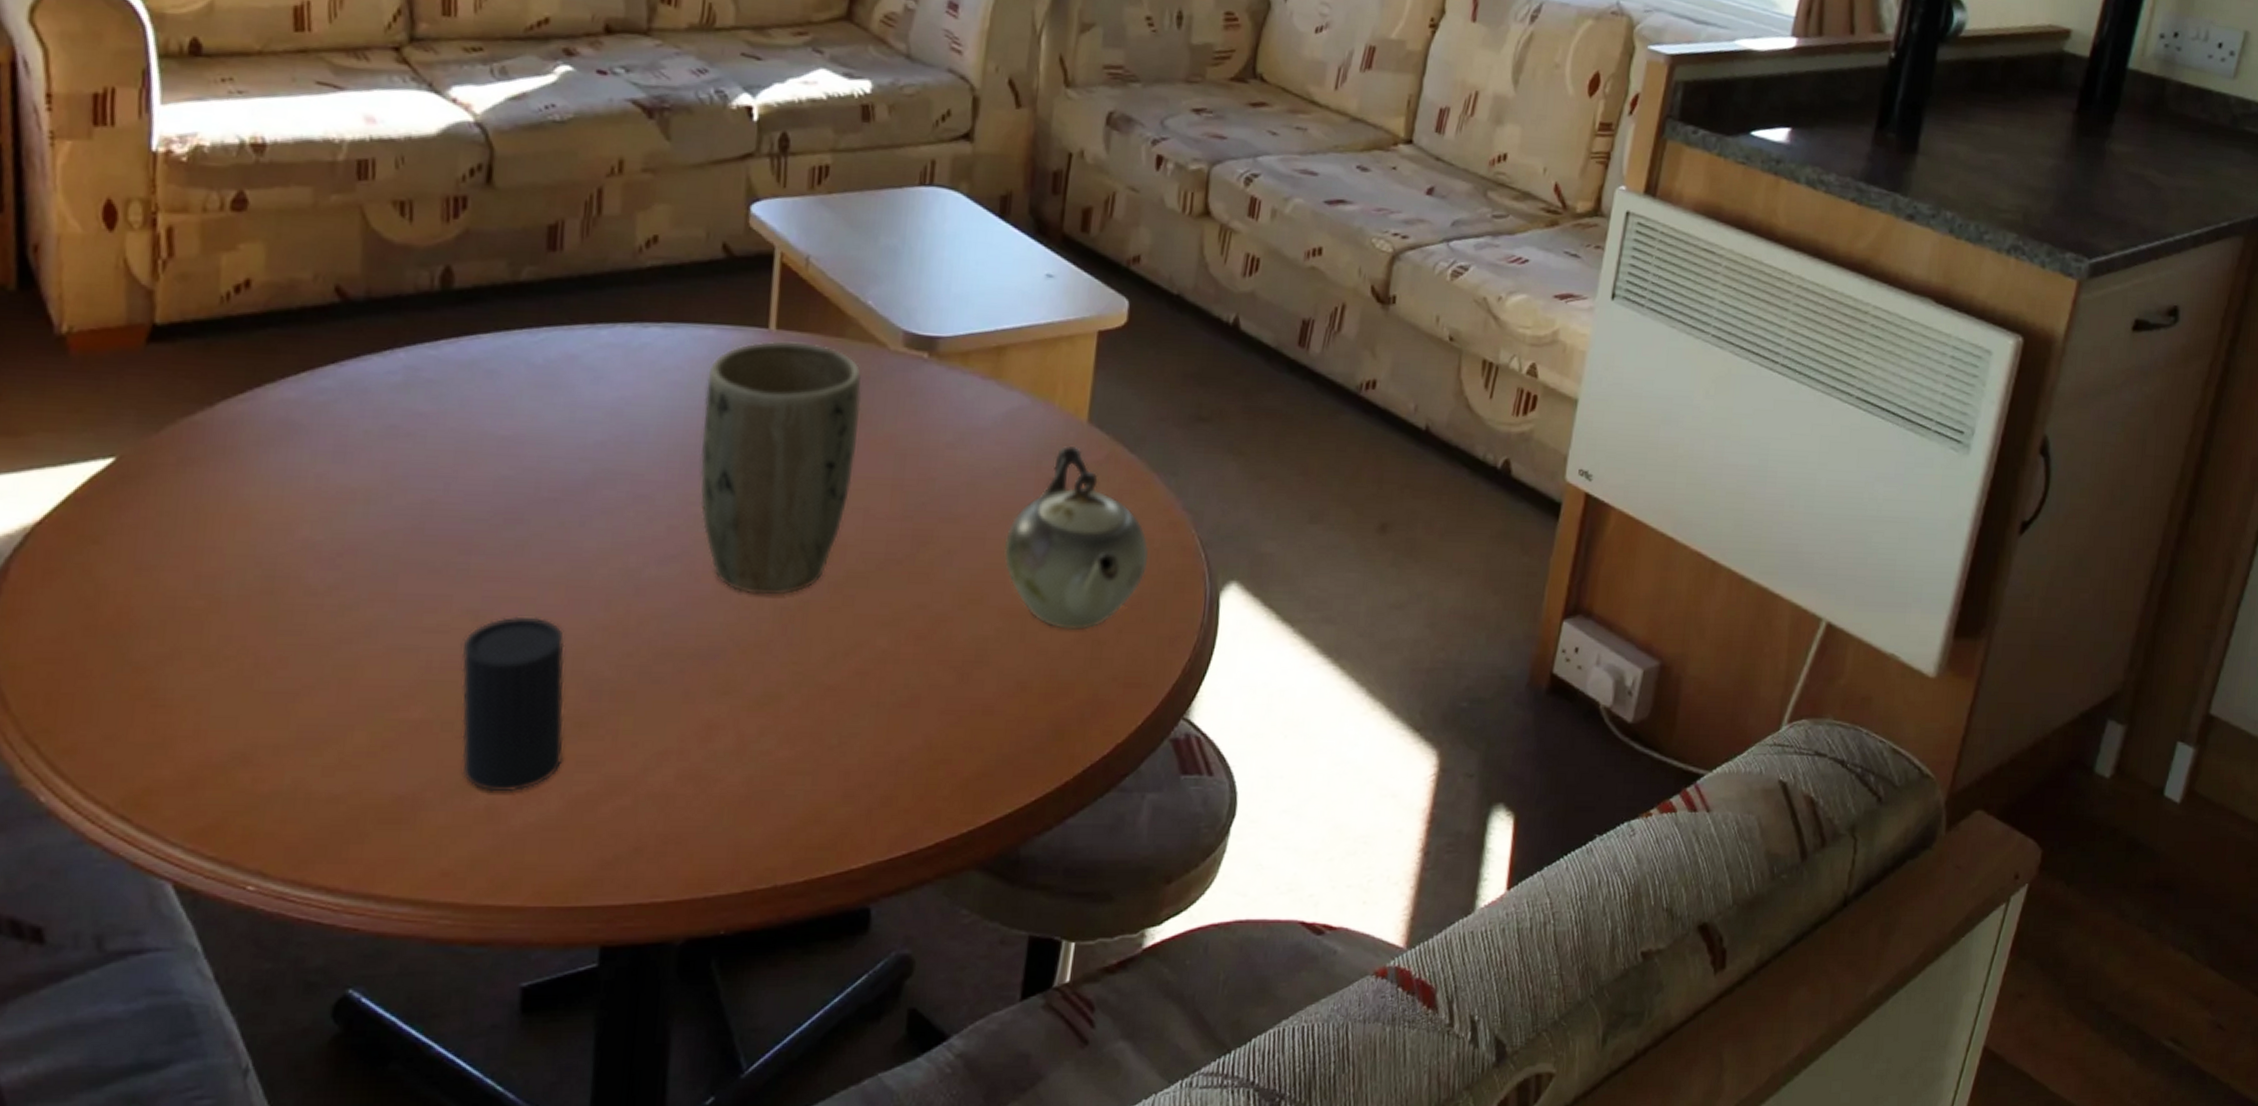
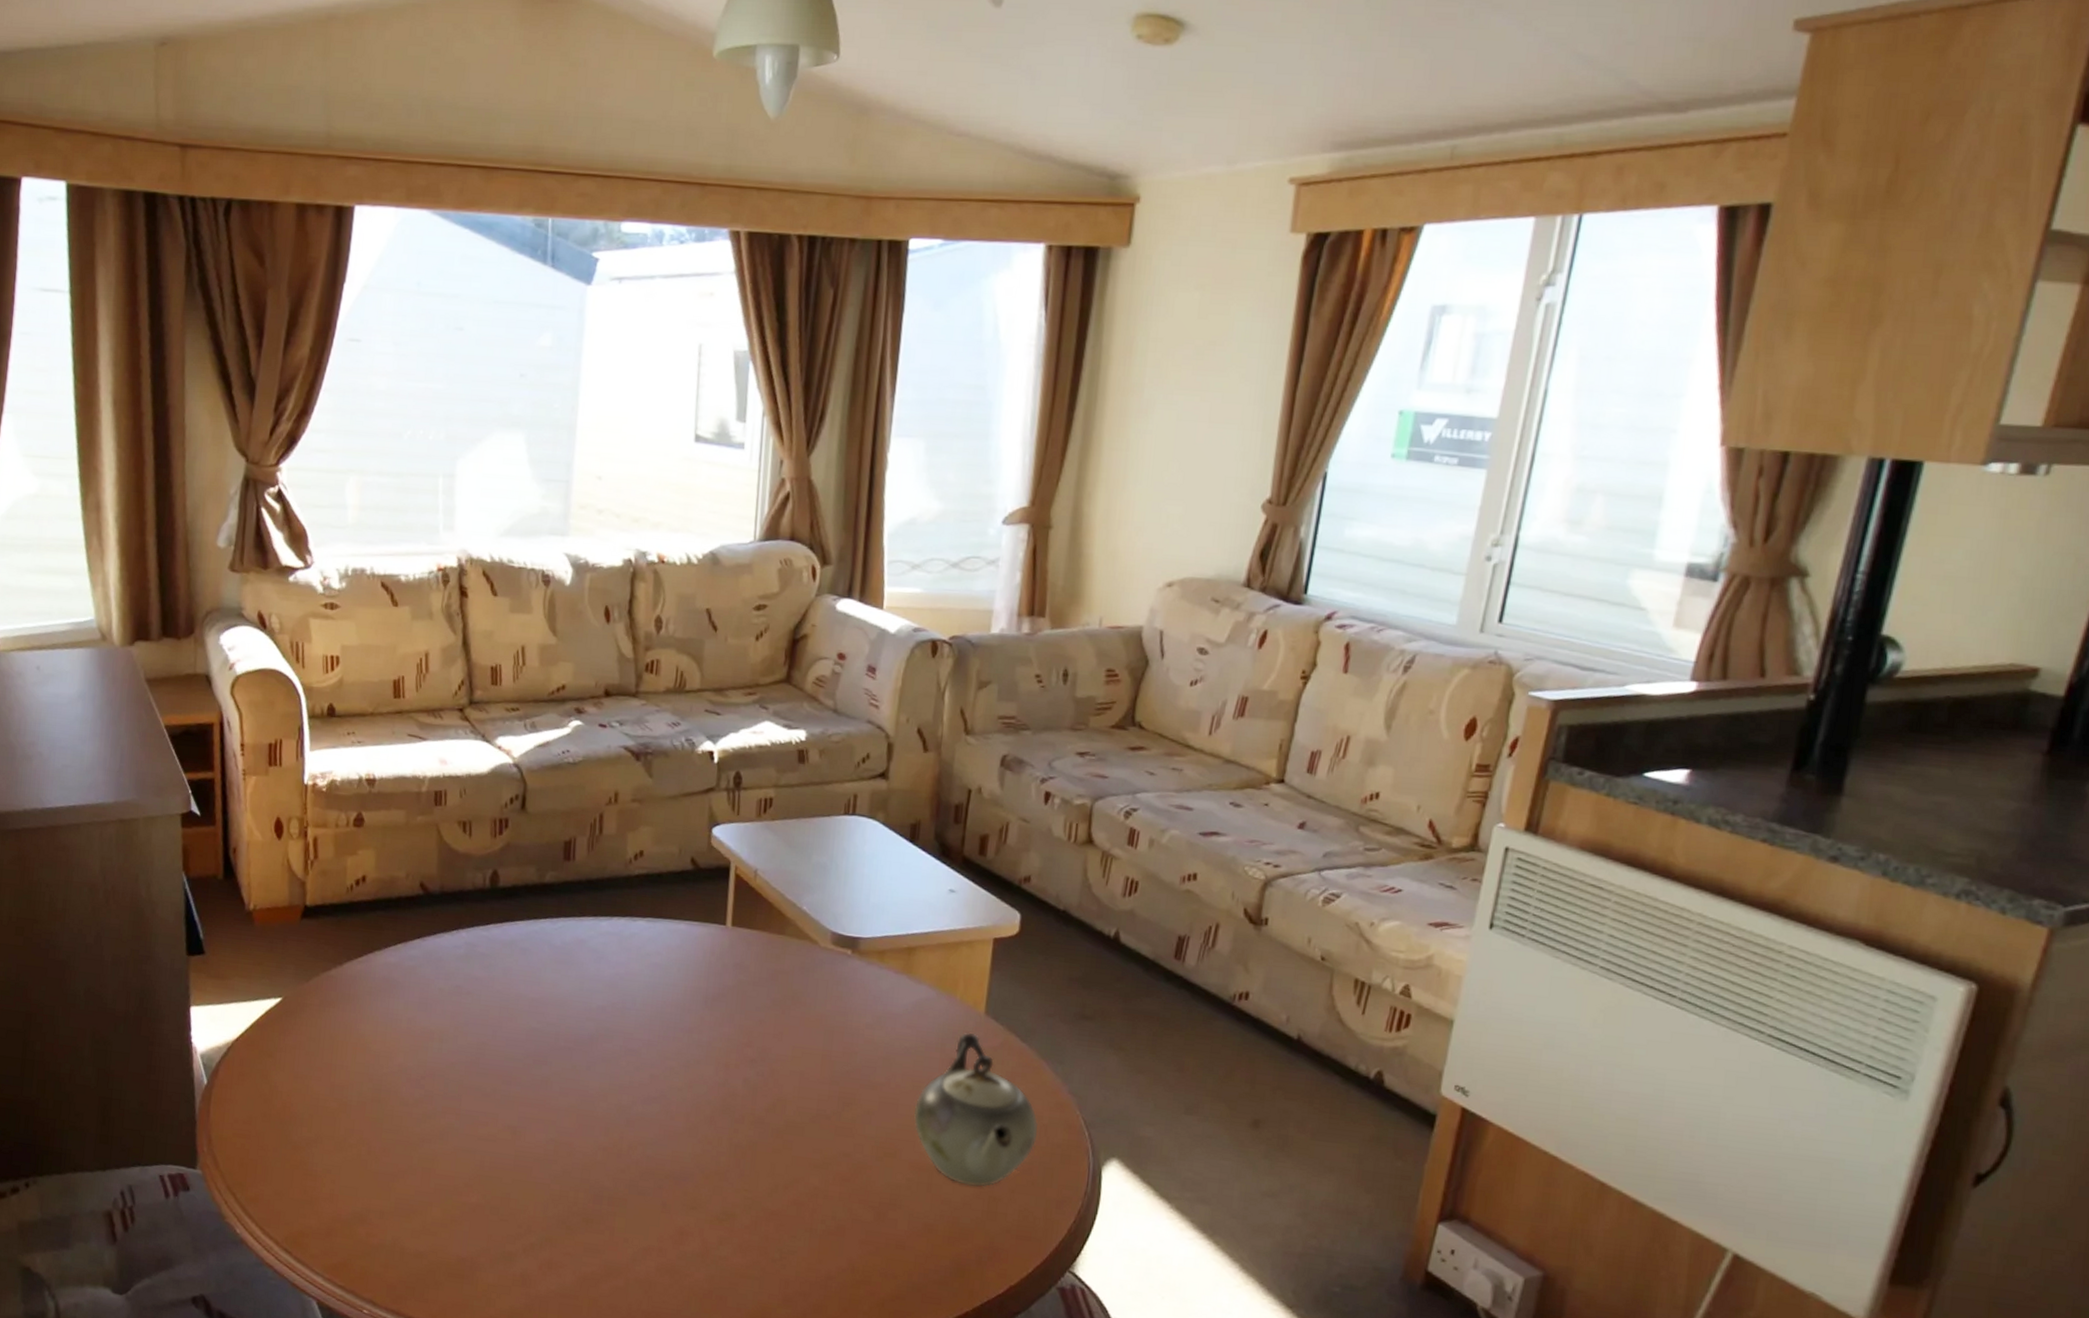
cup: present [462,616,565,792] -> none [504,1133,576,1265]
plant pot: present [700,340,862,596] -> none [674,935,798,1136]

